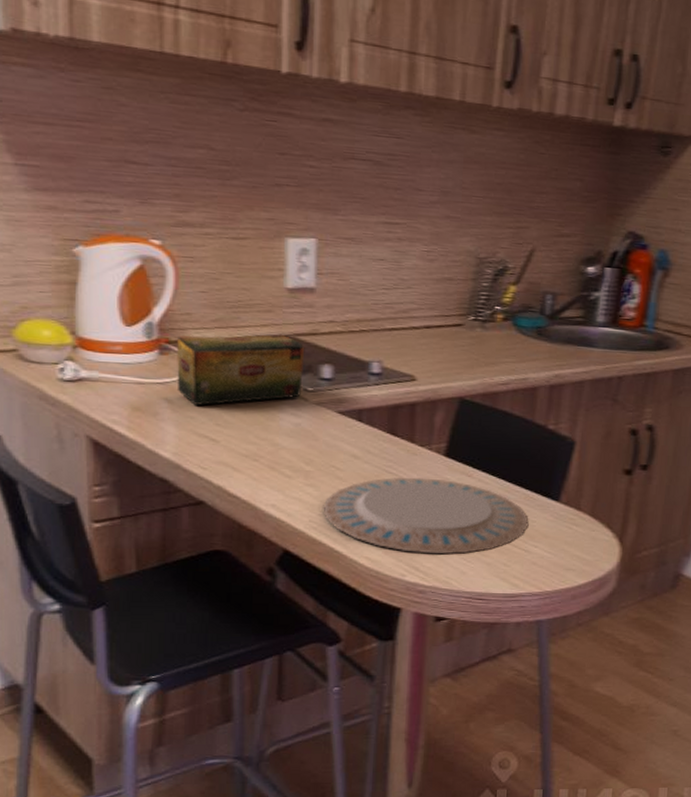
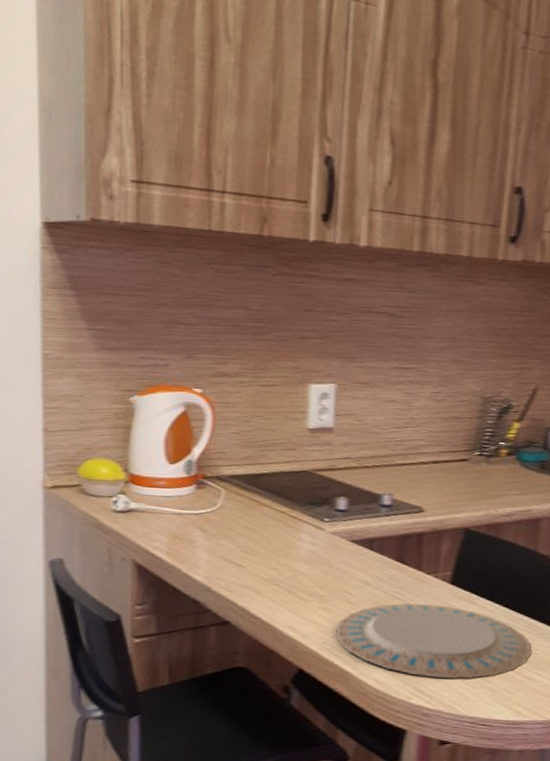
tea box: present [176,334,305,406] -> none [210,469,323,534]

